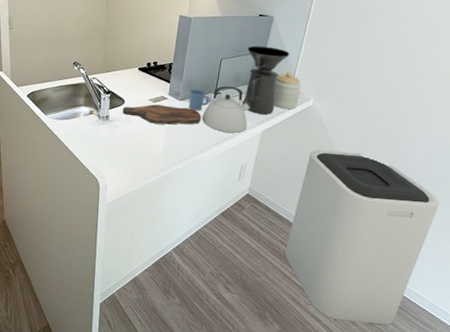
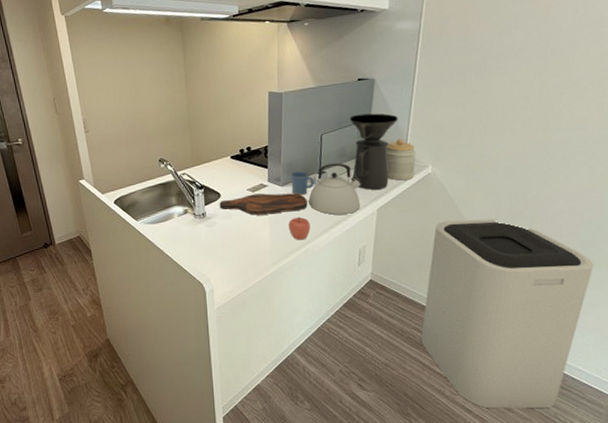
fruit: none [181,129,201,151] -> present [288,216,311,240]

